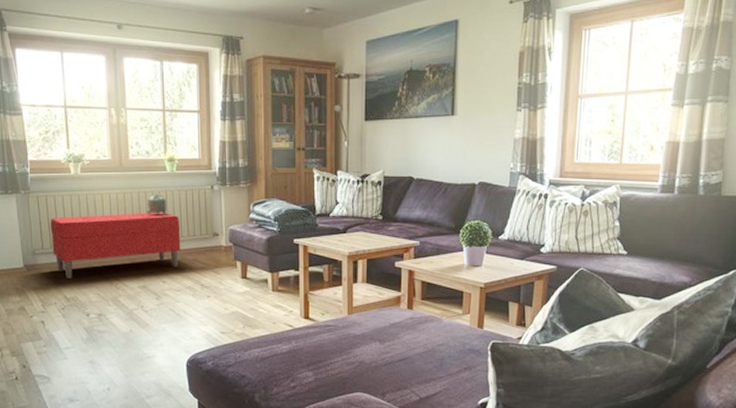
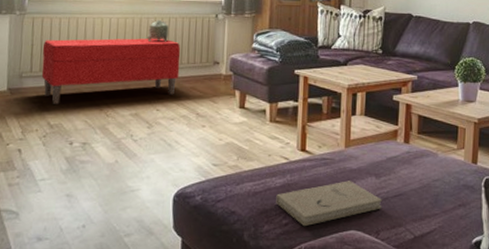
book: none [283,346,387,389] -> present [276,181,382,227]

